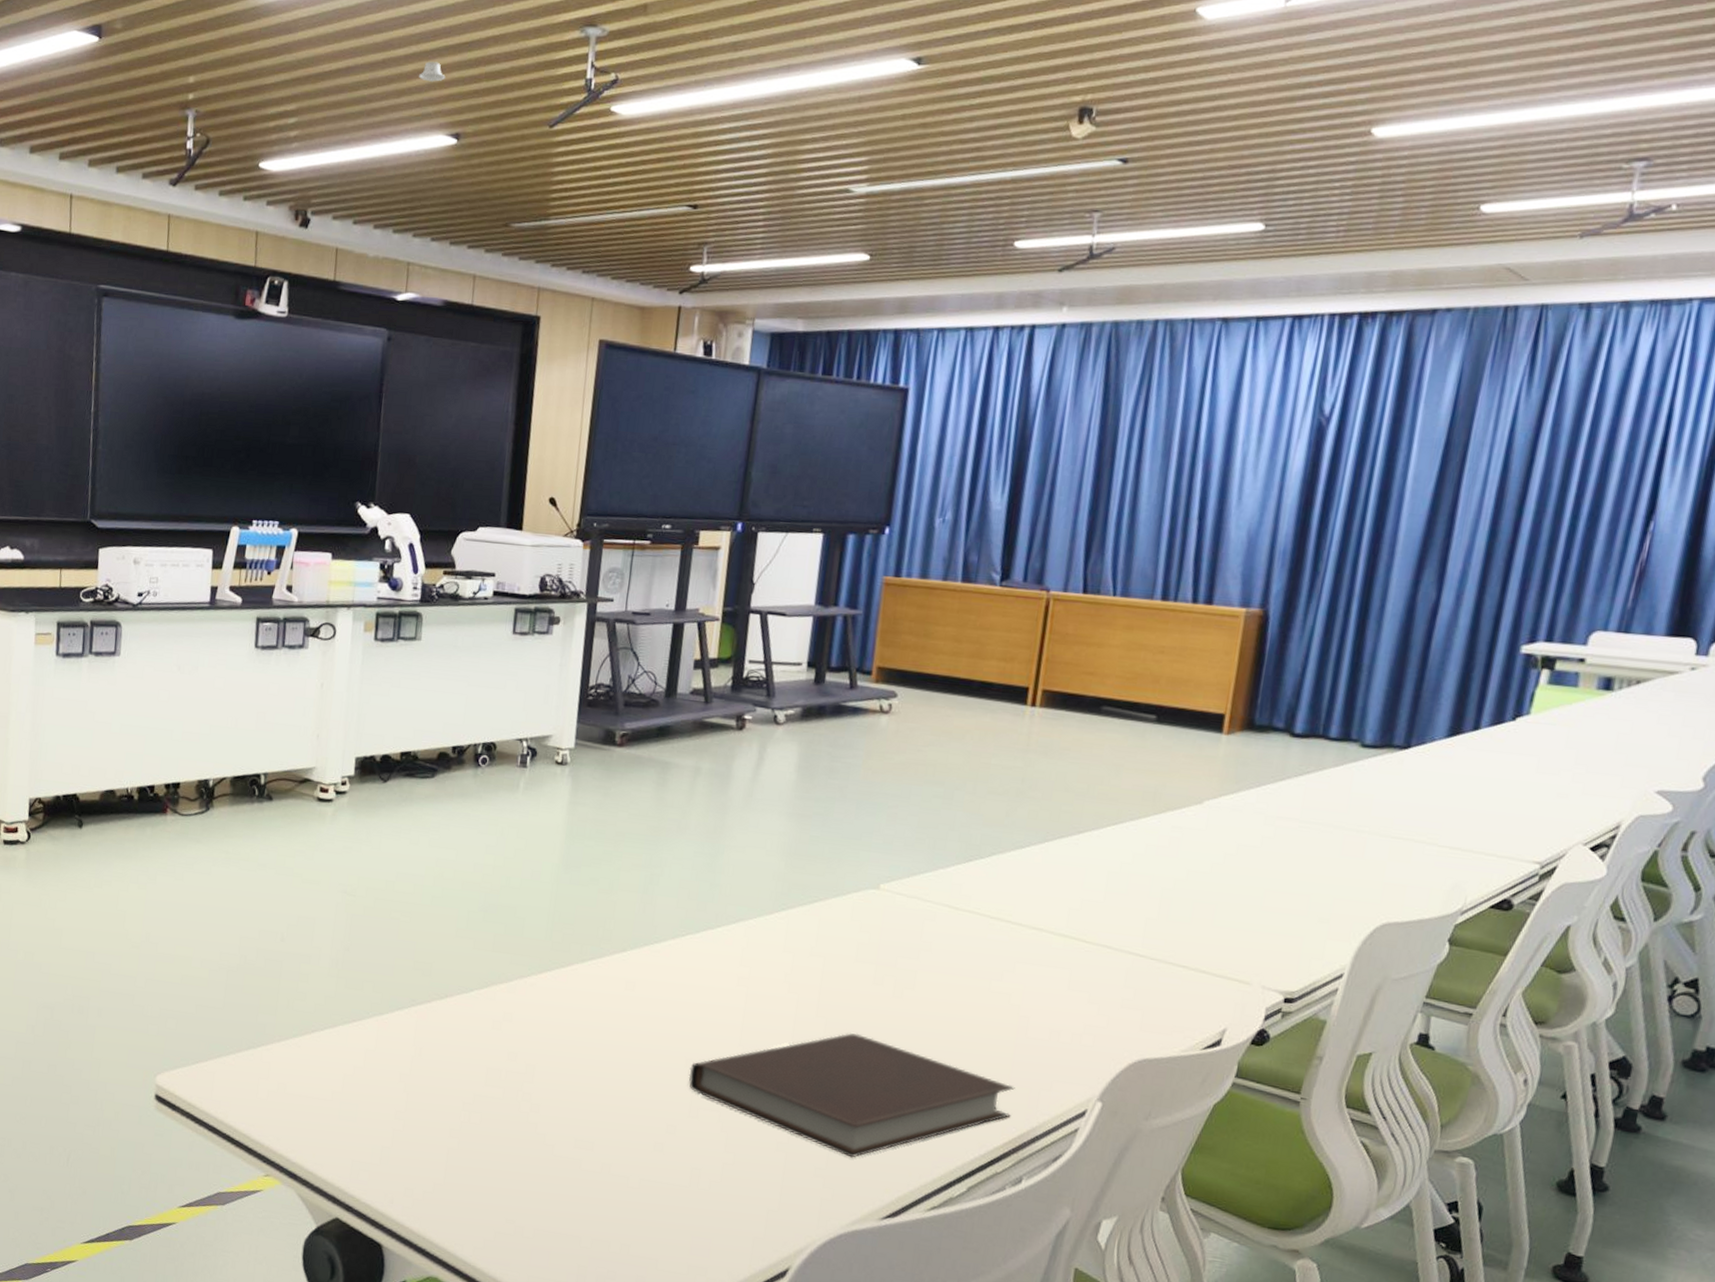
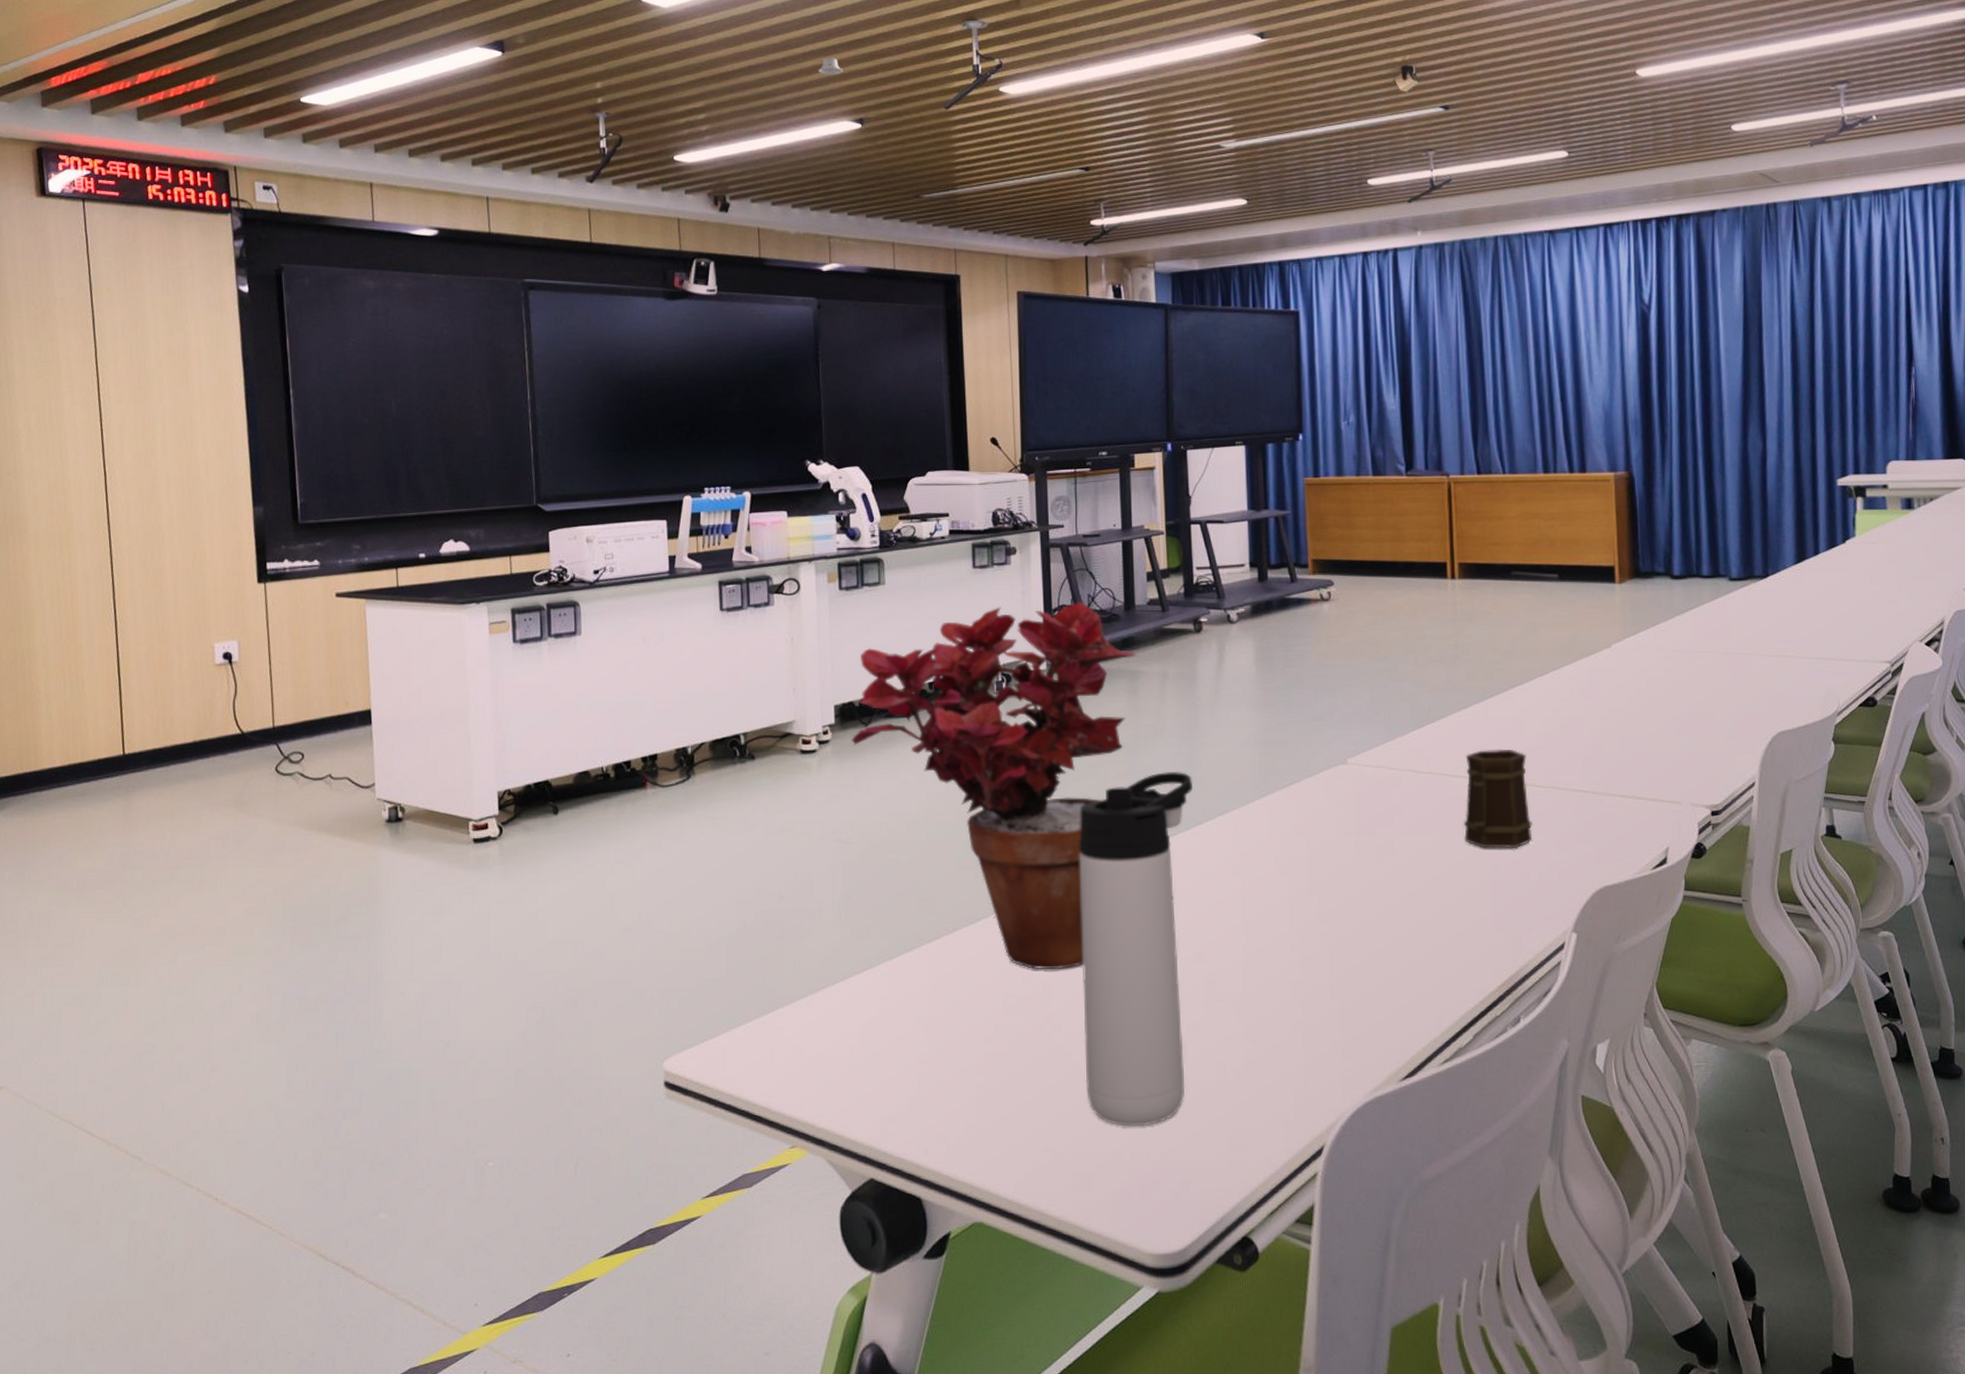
potted plant: none [368,677,671,1052] -> present [851,601,1137,970]
thermos bottle: none [555,870,710,1217] -> present [1079,772,1192,1127]
notebook: present [688,1033,1015,1158] -> none [1200,903,1500,1025]
mug: none [995,895,1081,1005] -> present [1464,749,1533,849]

